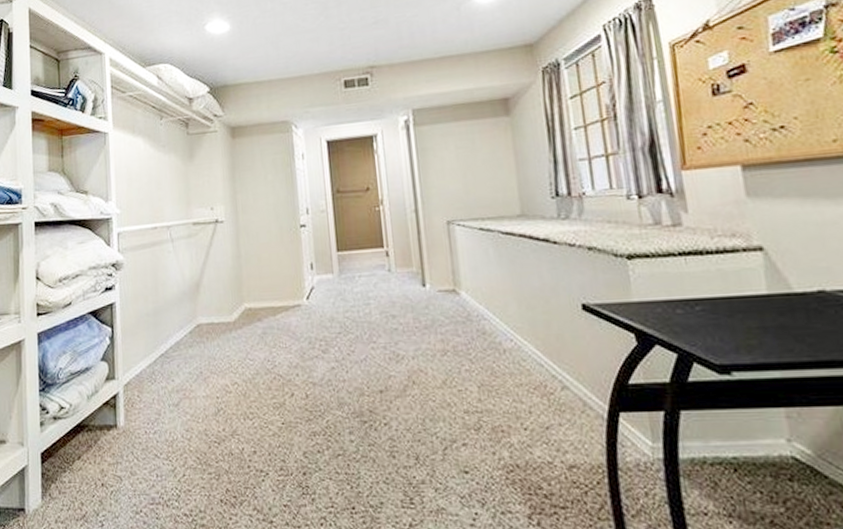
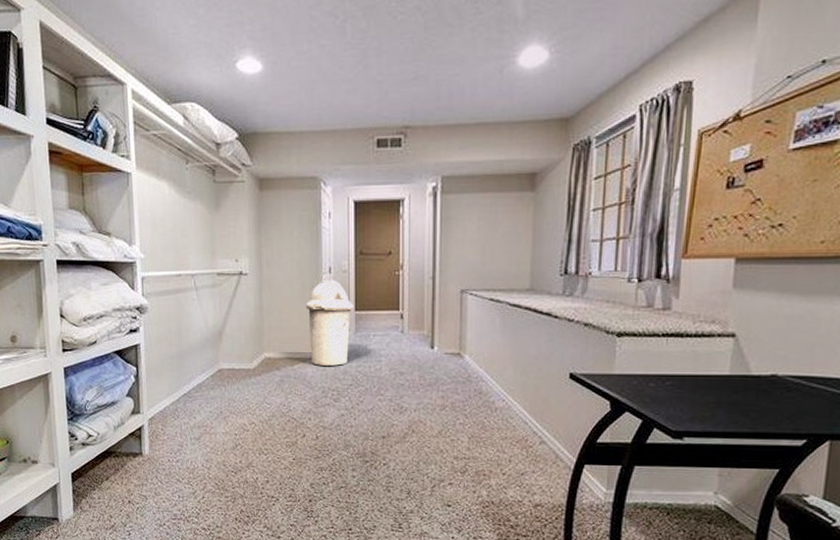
trash can: none [284,220,336,314] -> present [305,279,354,366]

